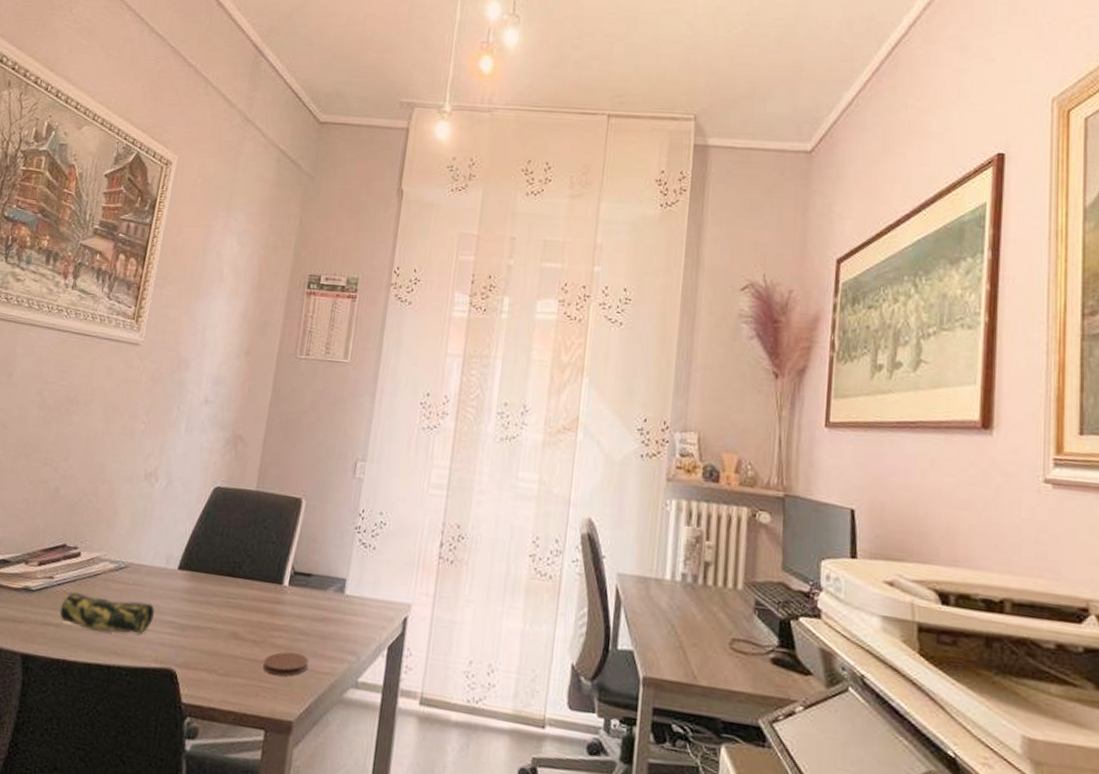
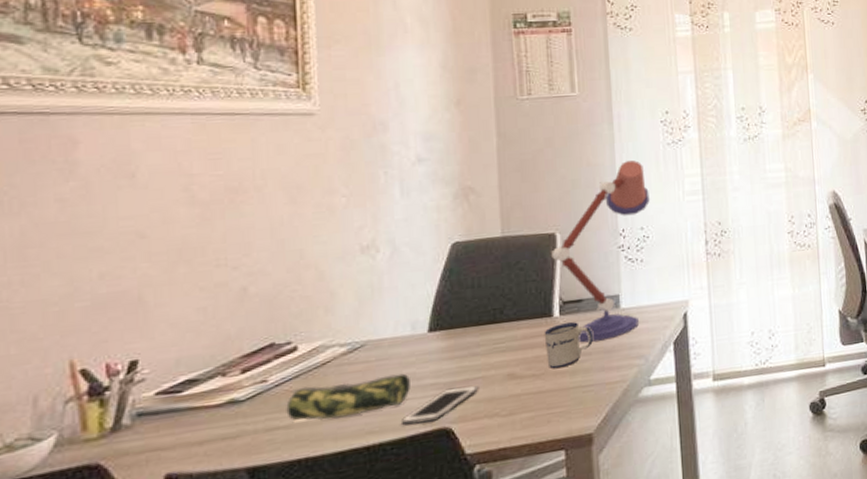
cell phone: none [138,630,206,660] -> present [400,386,479,426]
coaster: present [262,651,309,677] -> none [548,372,597,400]
mug: none [268,594,314,642] -> present [544,321,593,369]
desk lamp: none [293,438,396,625] -> present [550,160,650,343]

